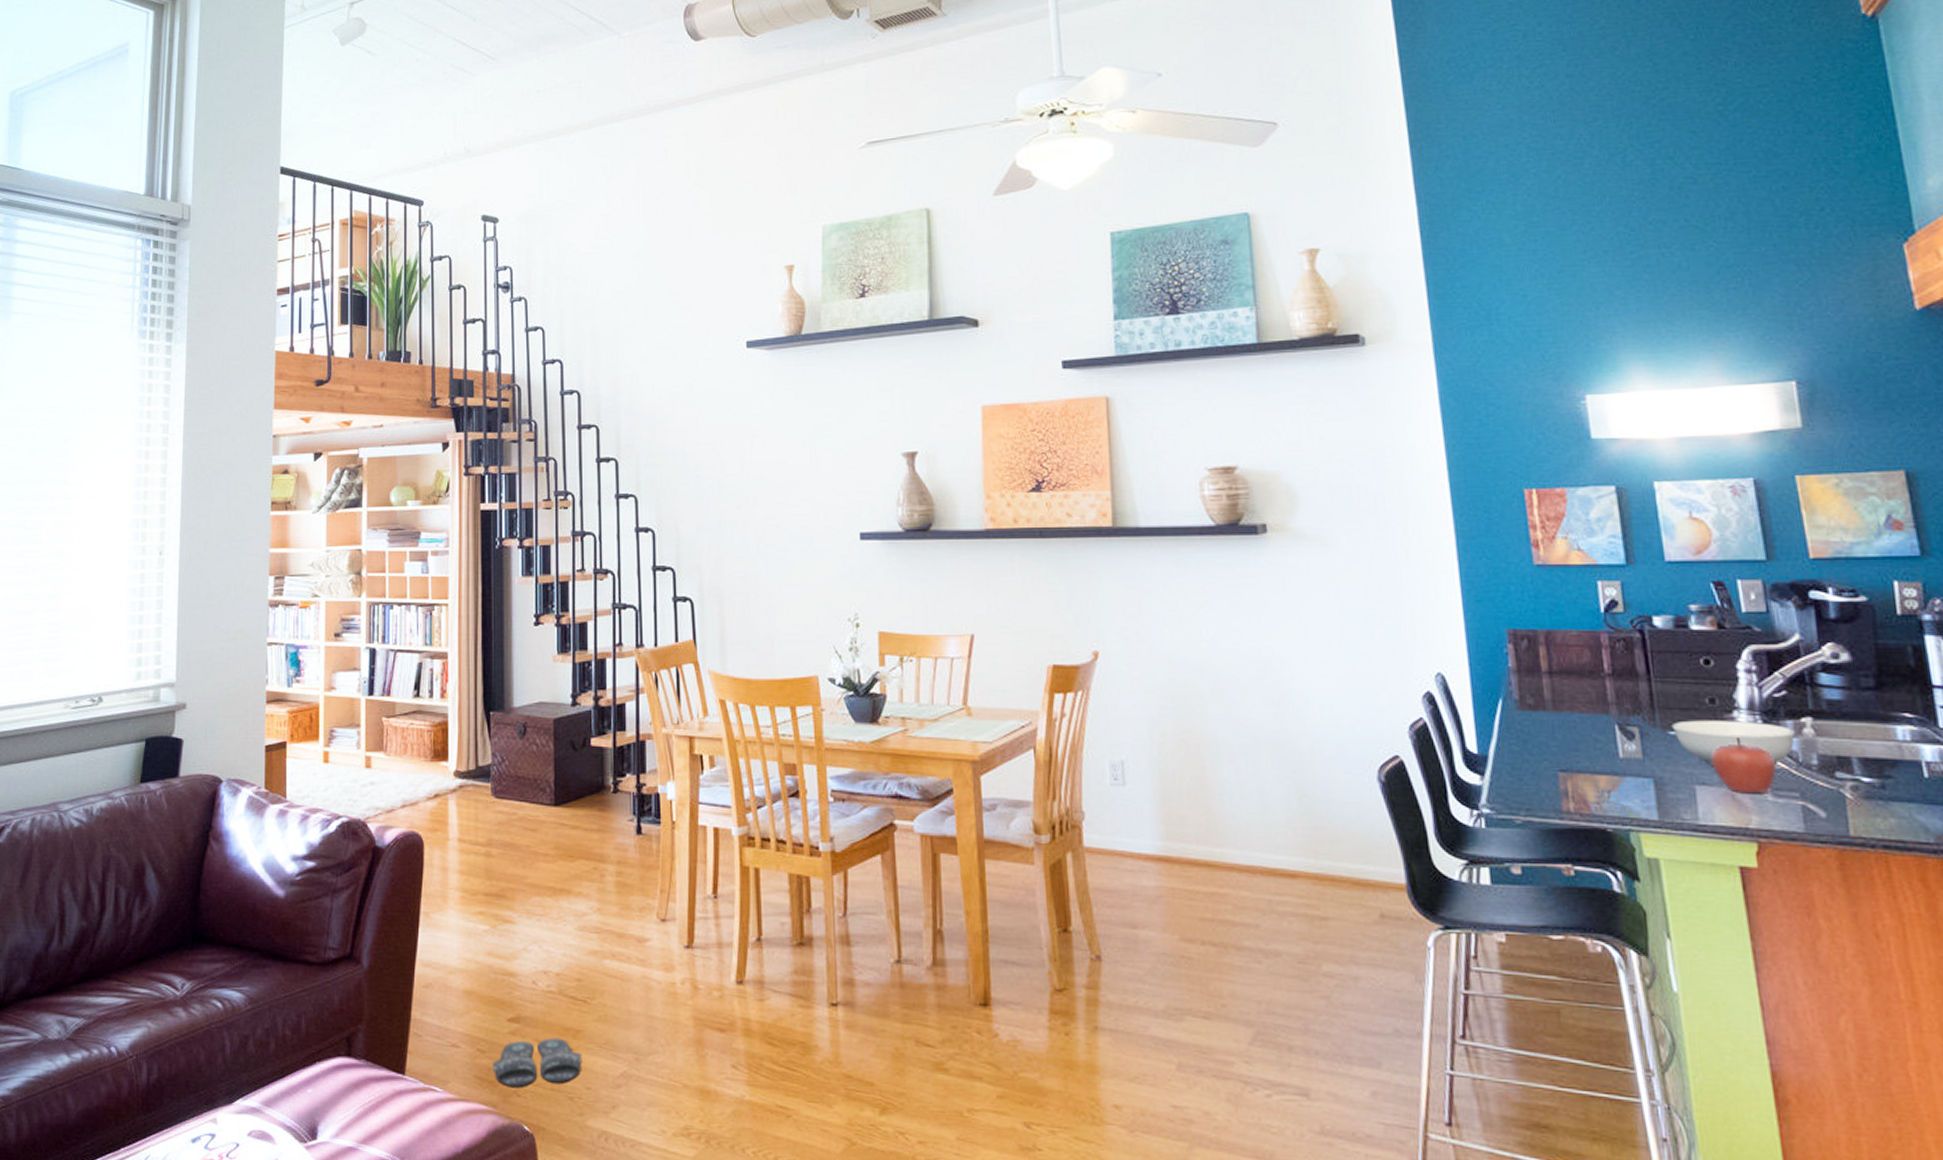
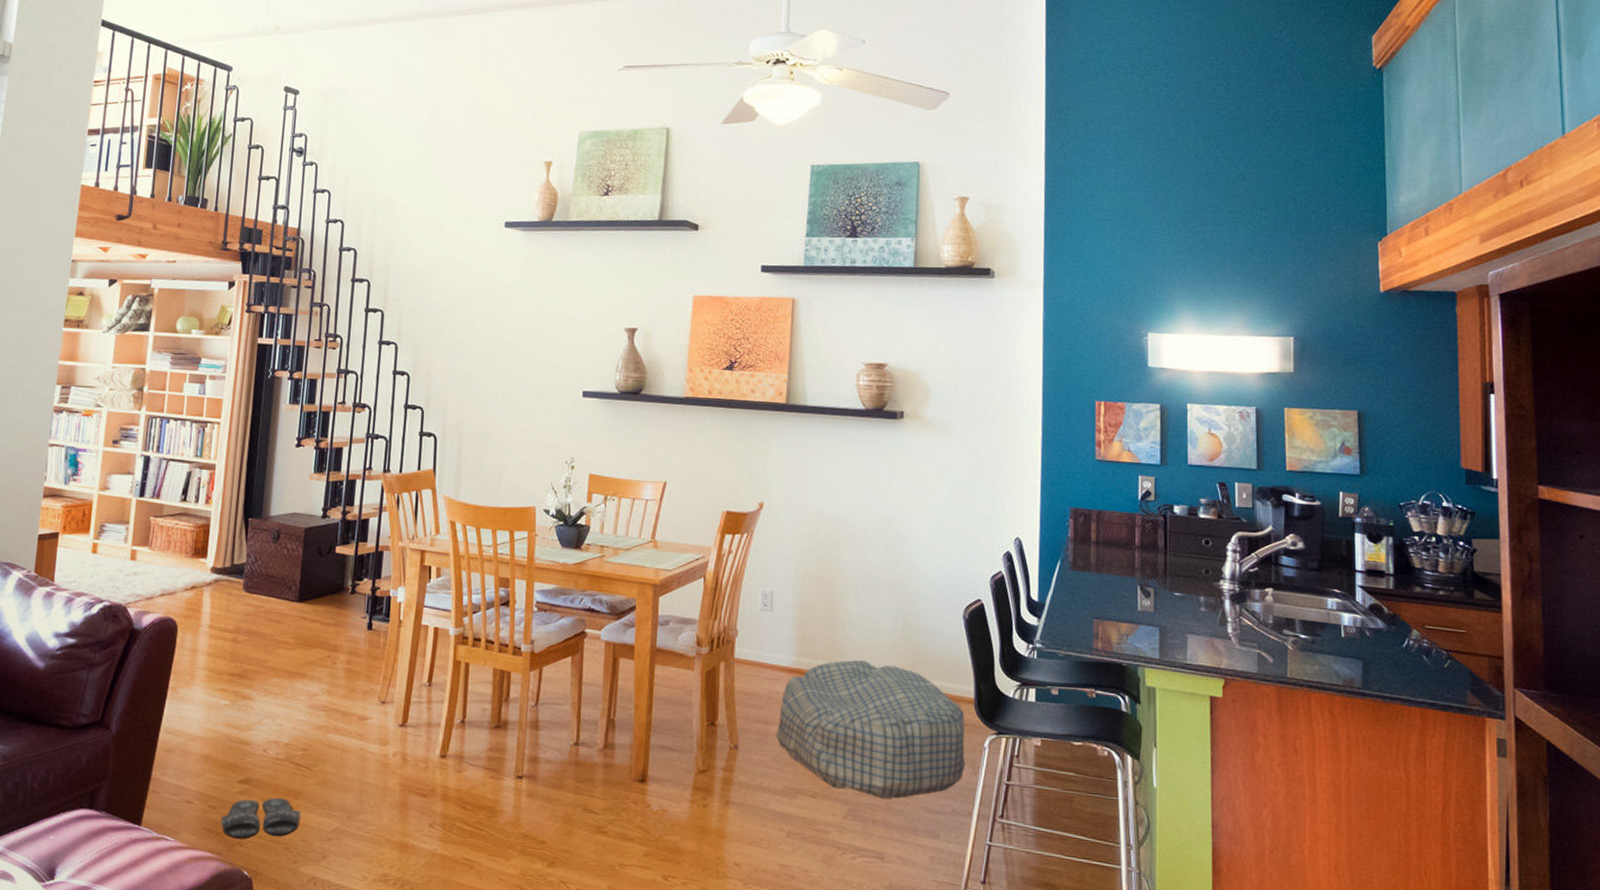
dog bed: none [1147,841,1405,1018] -> present [775,660,966,799]
bowl: present [1671,720,1795,765] -> none [1177,585,1260,622]
fruit: present [1710,736,1776,794] -> none [1201,599,1244,643]

